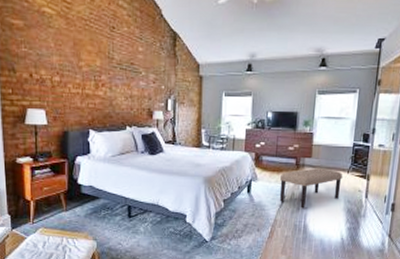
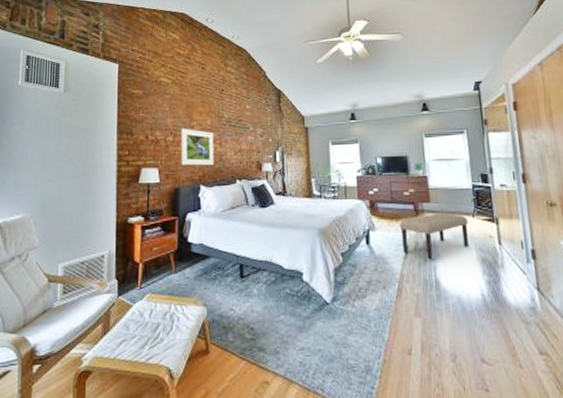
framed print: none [68,68,104,110] -> present [181,128,215,166]

